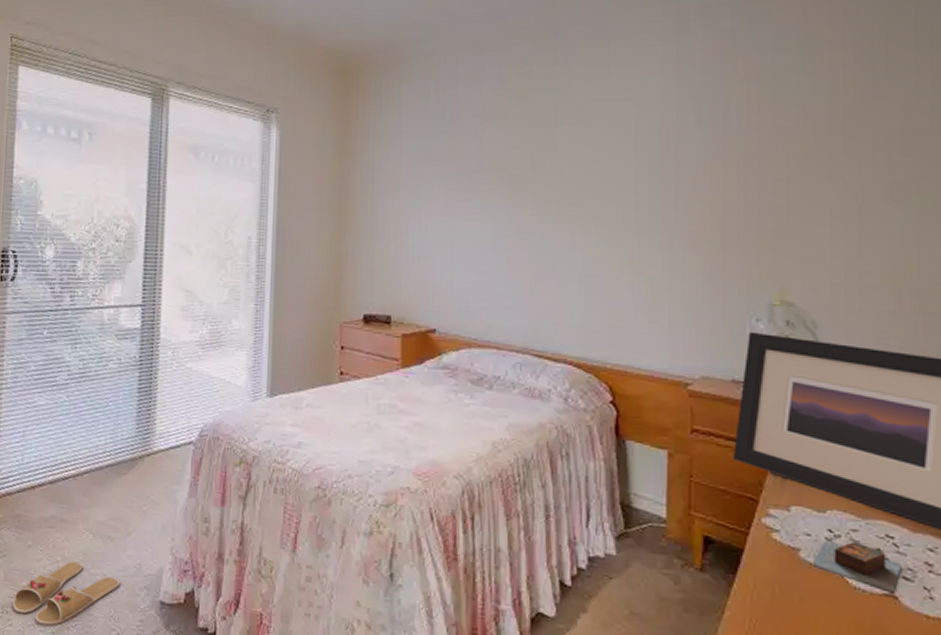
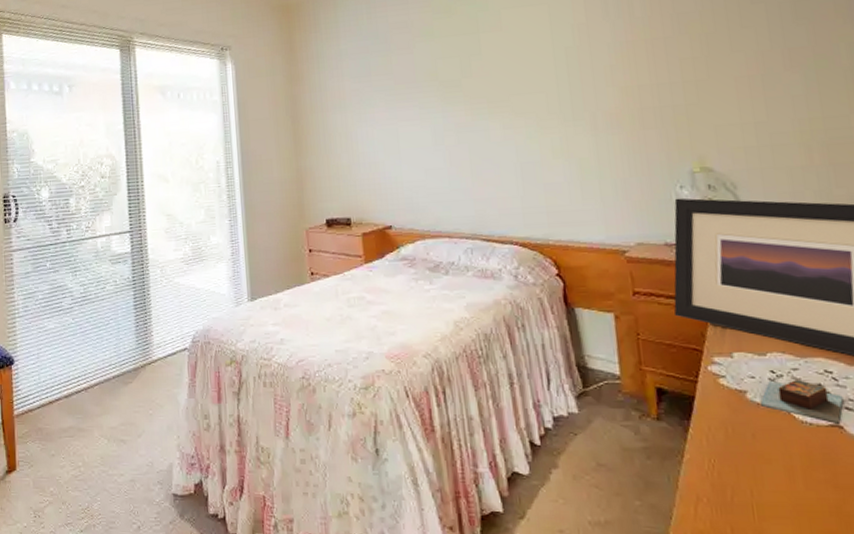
slipper: present [12,561,121,626] -> none [43,465,137,525]

